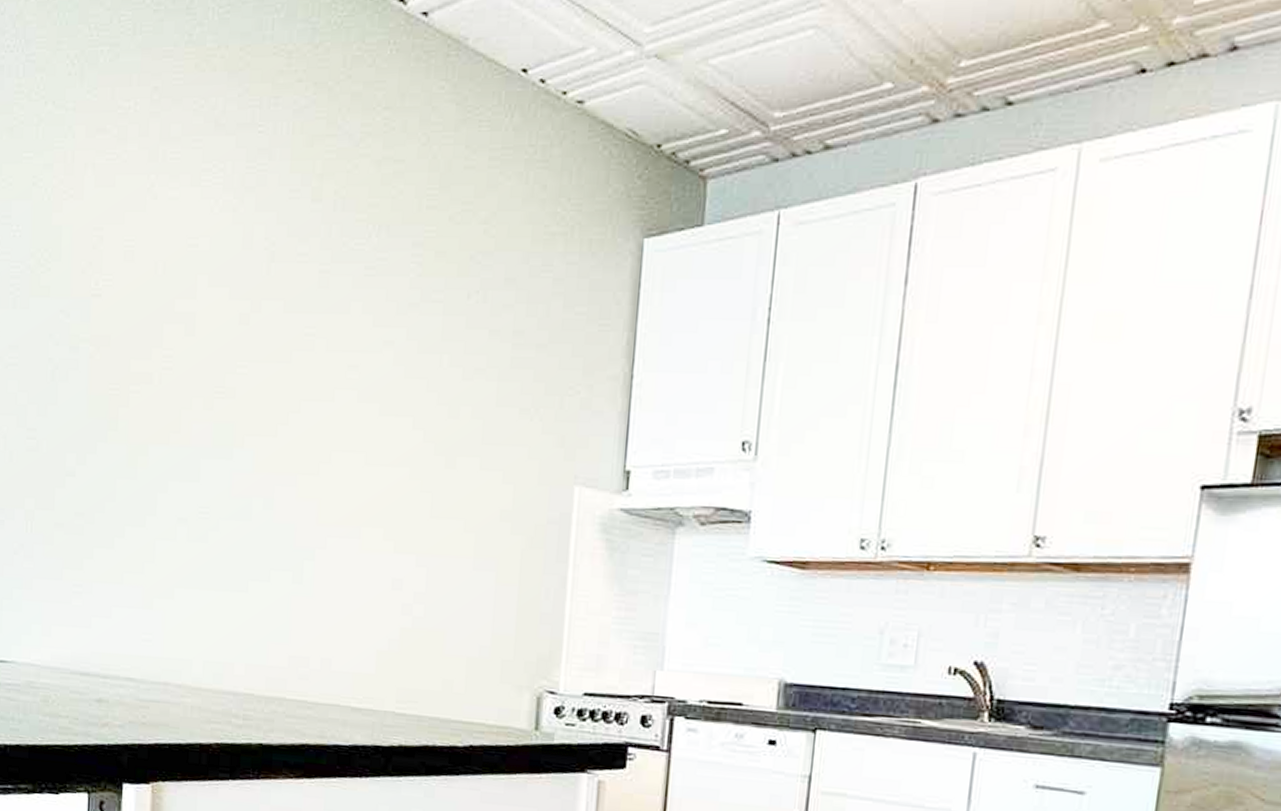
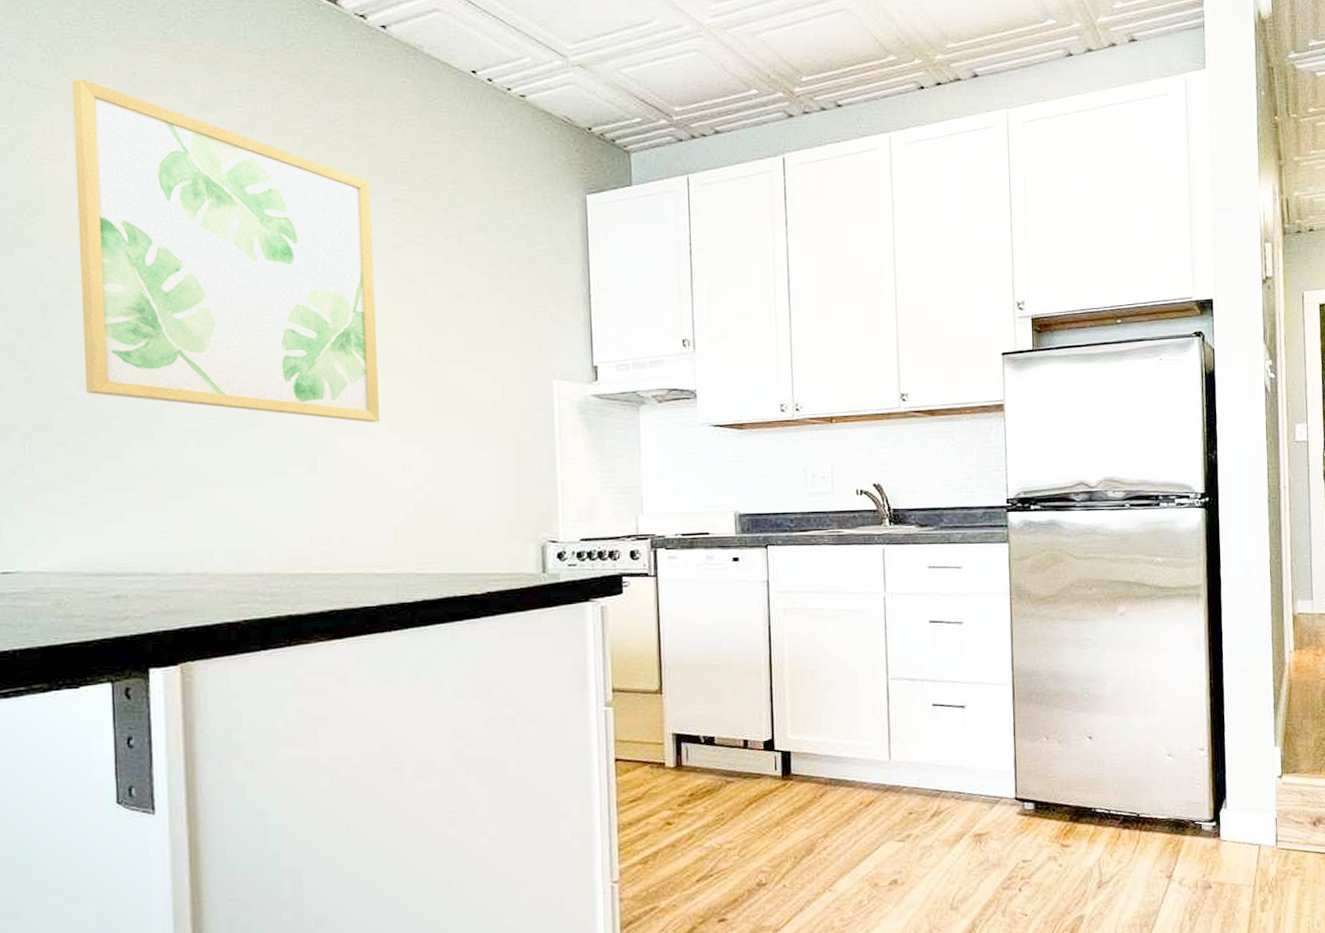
wall art: none [86,95,391,525] -> present [72,78,380,422]

